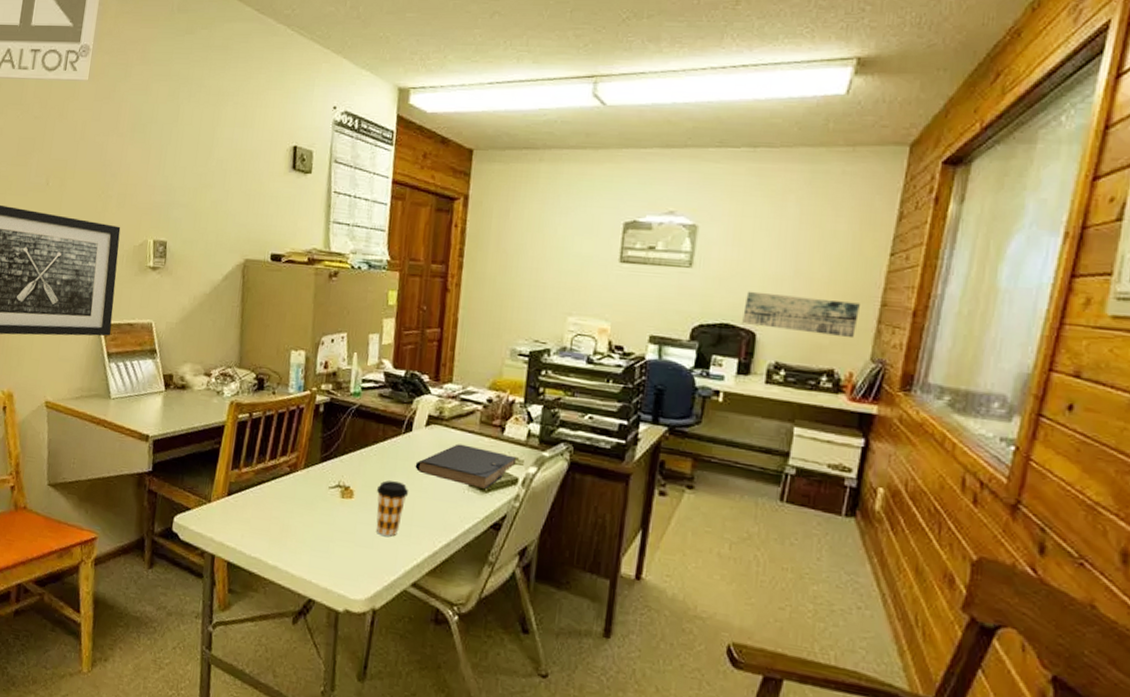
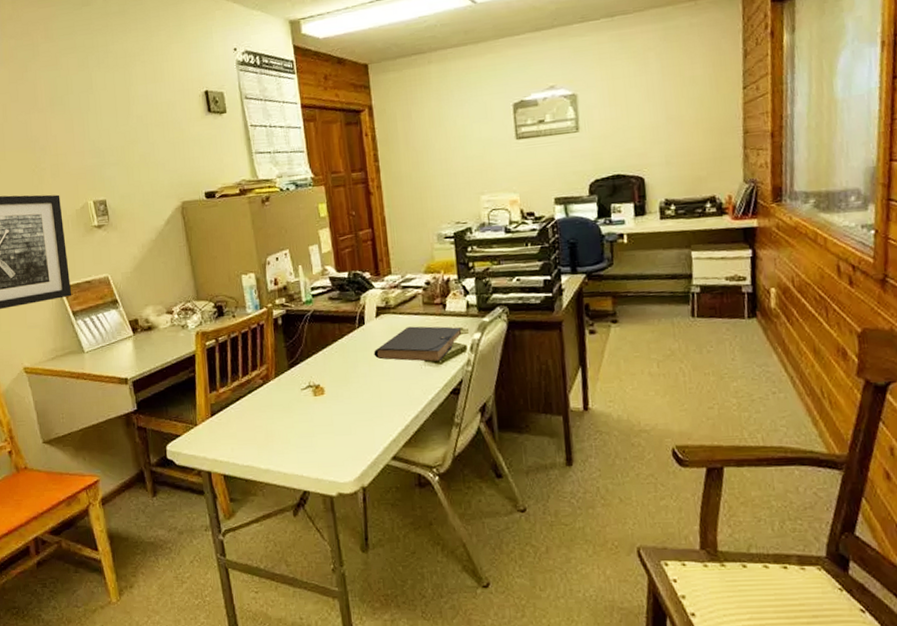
coffee cup: present [376,480,409,537] -> none [343,371,374,421]
wall art: present [742,291,860,339] -> none [629,135,727,172]

